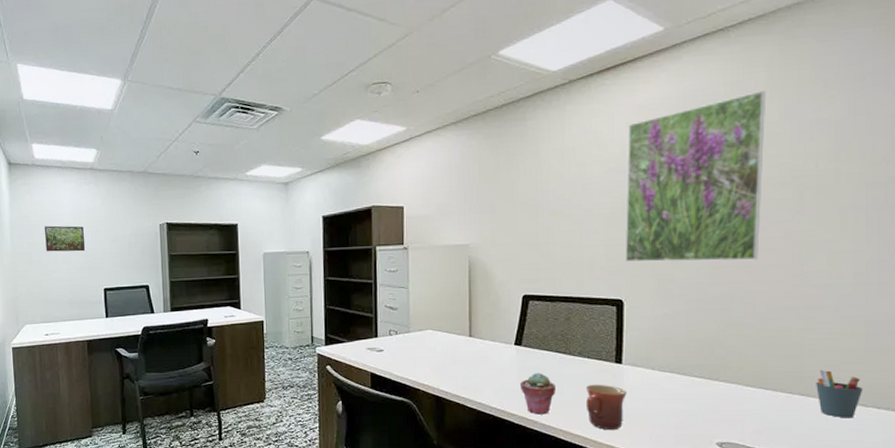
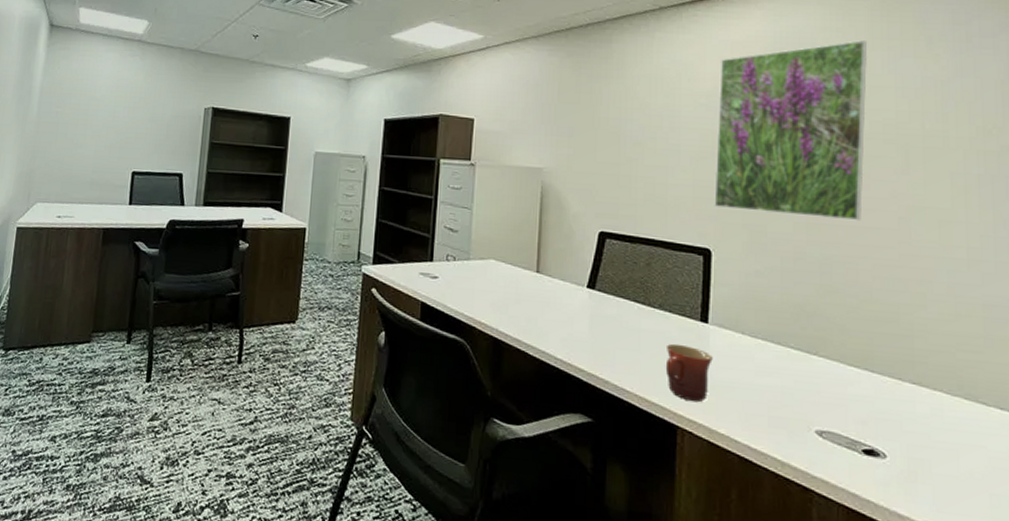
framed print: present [45,225,86,252] -> none [75,96,120,128]
potted succulent: present [520,372,555,415] -> none [591,322,631,374]
pen holder: present [816,369,863,418] -> none [929,354,983,418]

